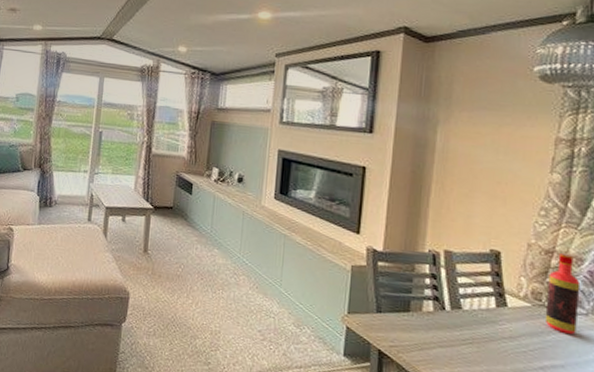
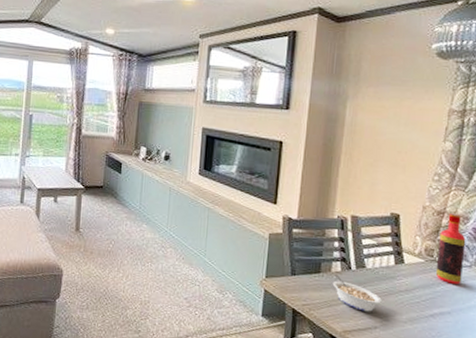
legume: none [424,315,482,360] -> present [332,275,382,312]

